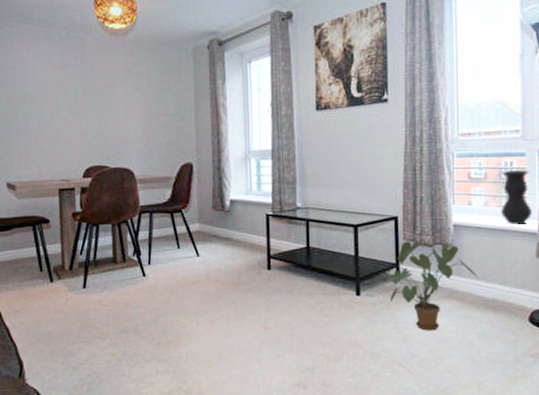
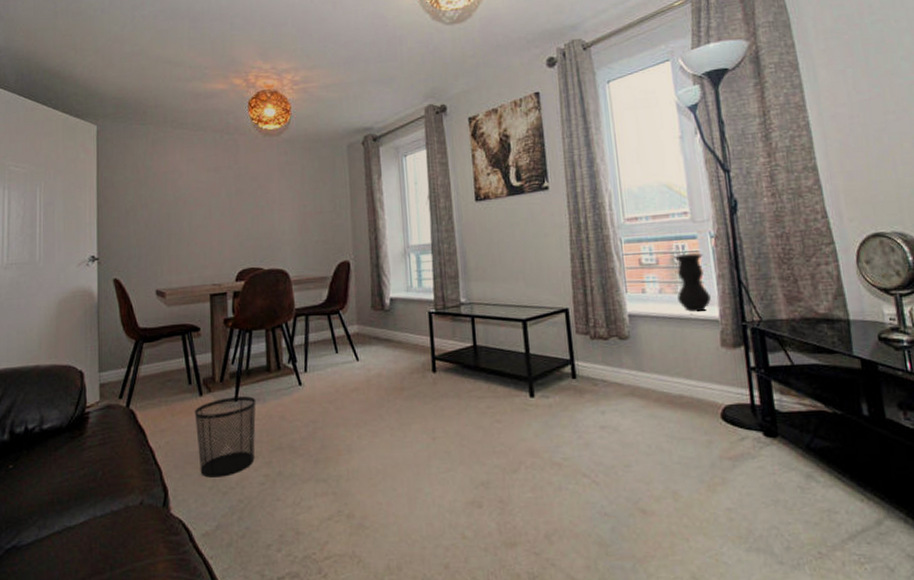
waste bin: none [45,284,103,354] -> present [194,396,256,478]
house plant: present [387,241,481,331] -> none [563,334,664,434]

